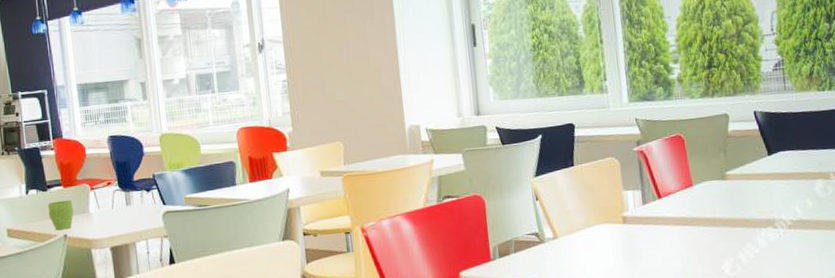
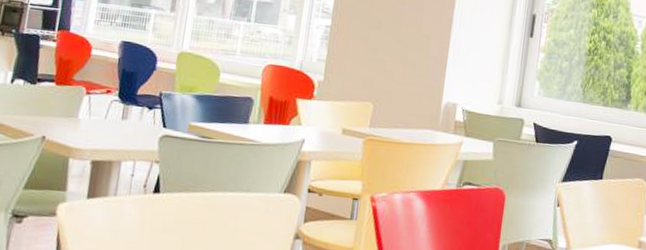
cup: present [47,199,74,231] -> none [30,97,62,131]

